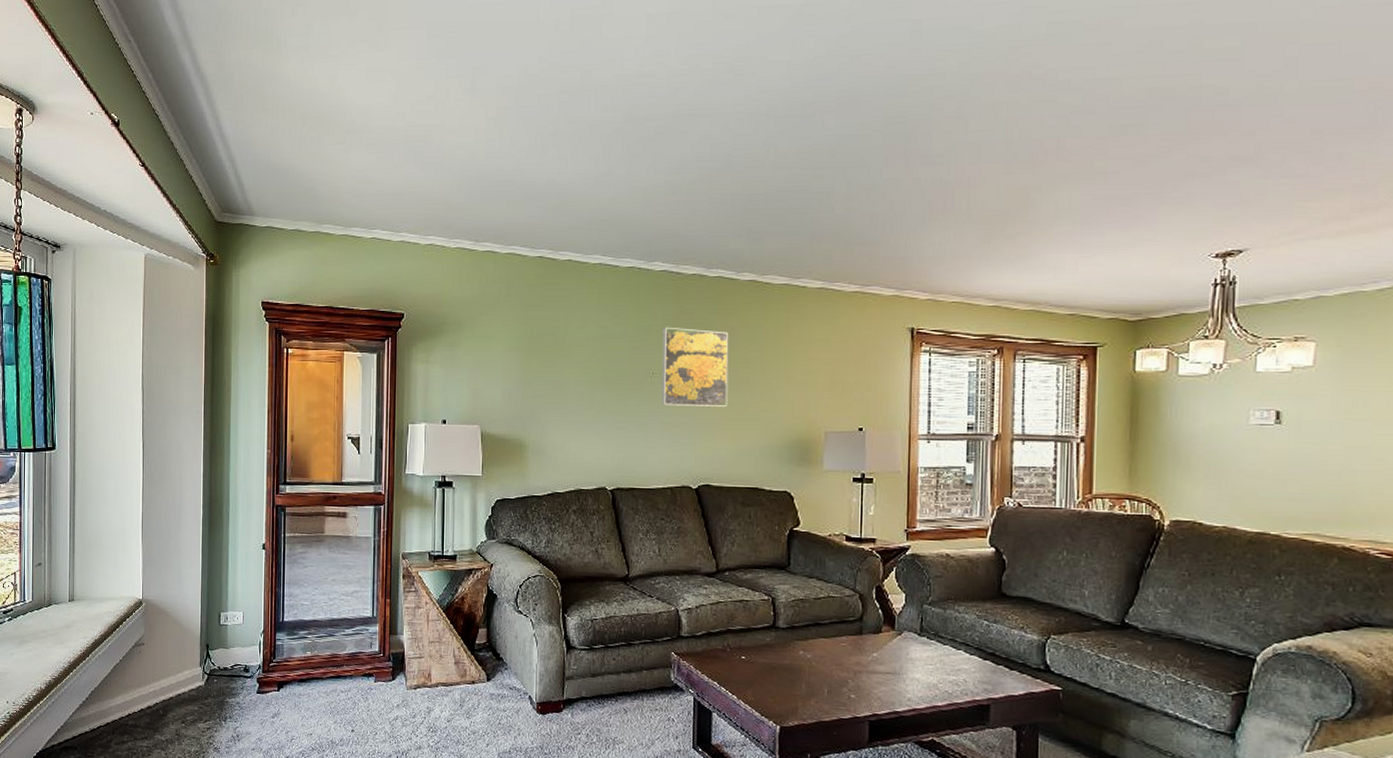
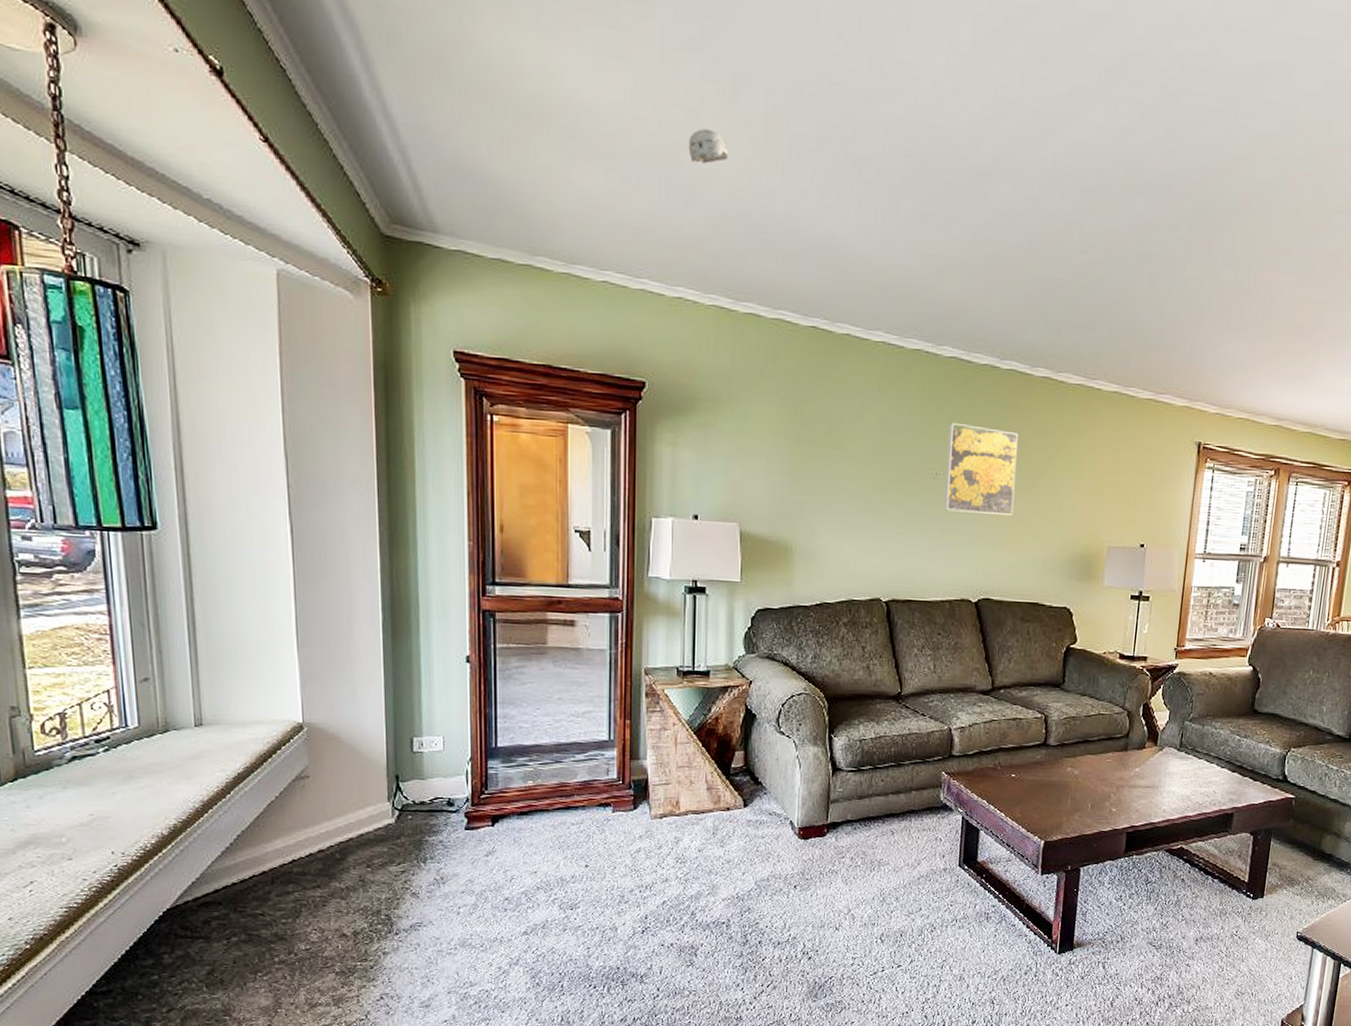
smoke detector: none [437,113,469,140] -> present [688,129,729,164]

